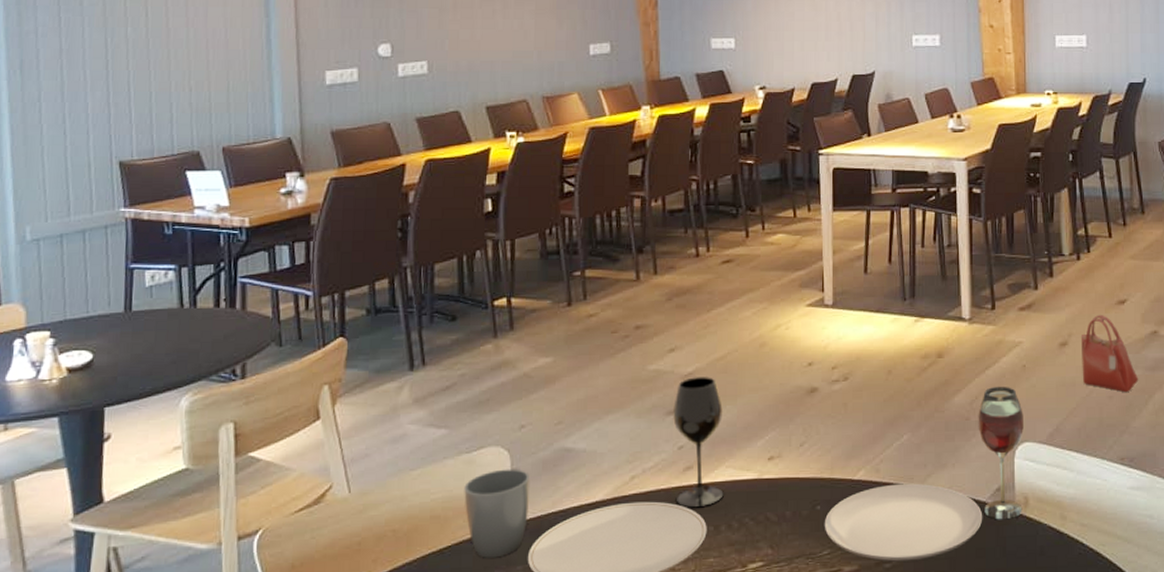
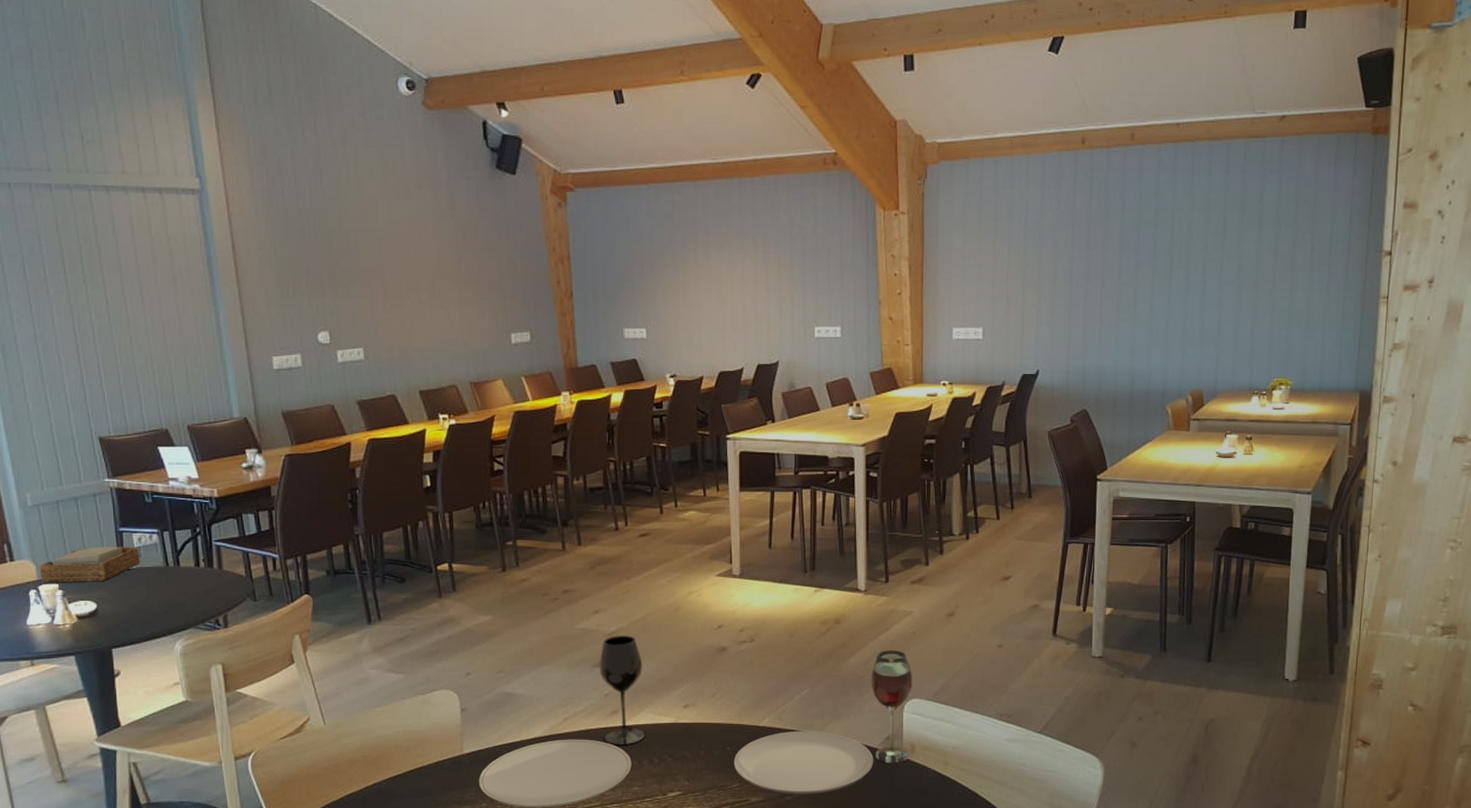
napkin holder: none [29,286,152,331] -> present [39,547,141,583]
cup: present [464,468,531,558] -> none [421,709,478,781]
handbag: present [1080,315,1139,392] -> none [967,589,1019,657]

